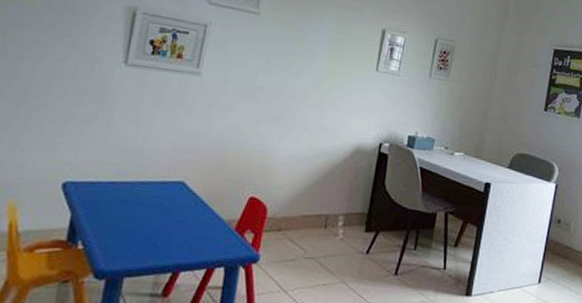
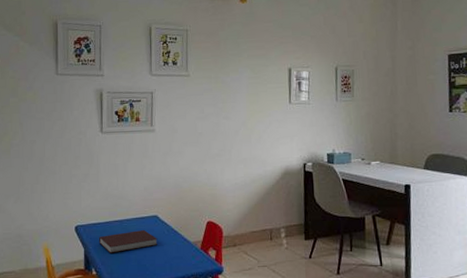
notebook: none [95,197,180,224] -> present [99,229,158,254]

